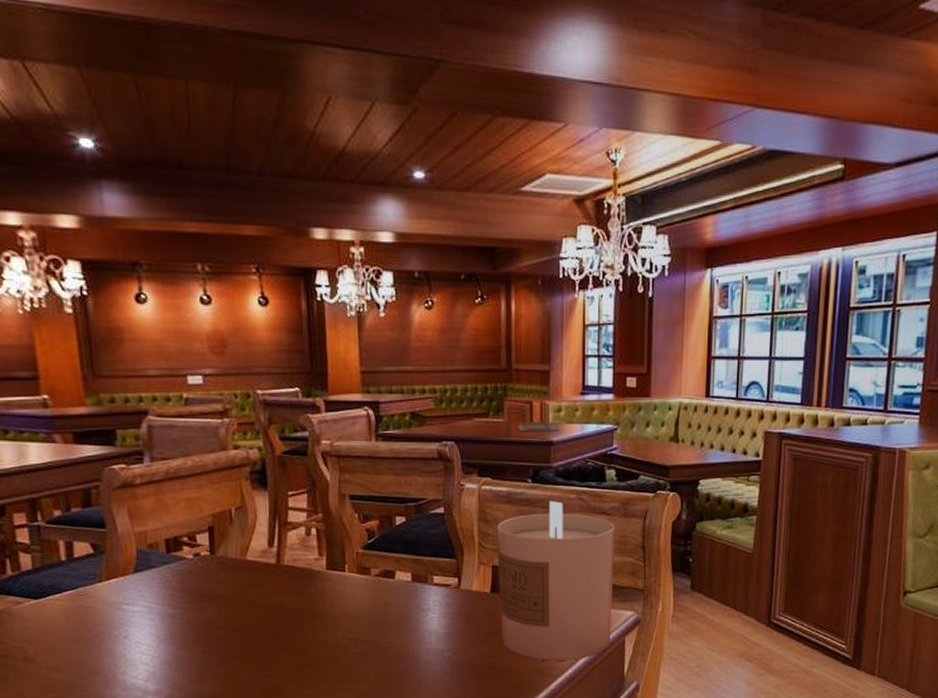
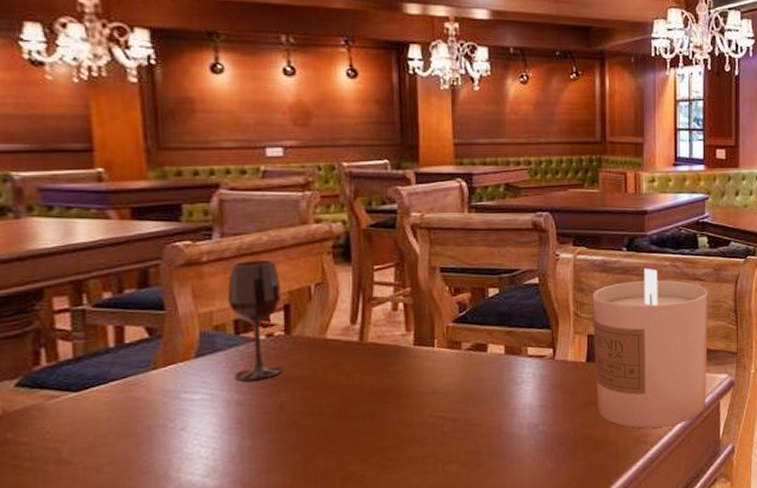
wine glass: none [159,483,209,597] -> present [228,259,283,381]
napkin holder: present [516,403,559,432] -> none [611,174,652,202]

